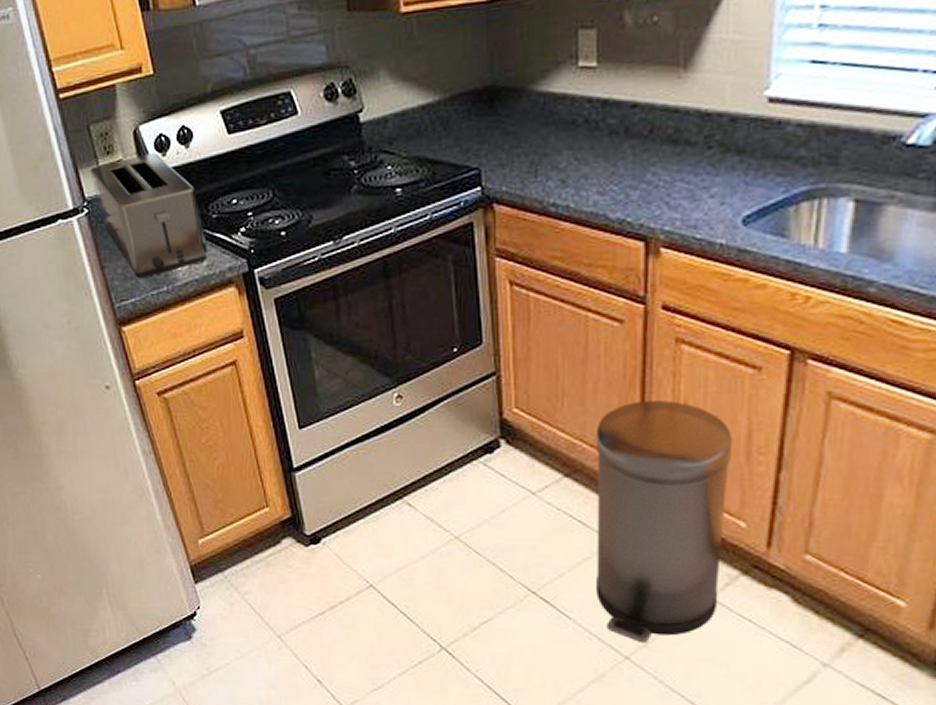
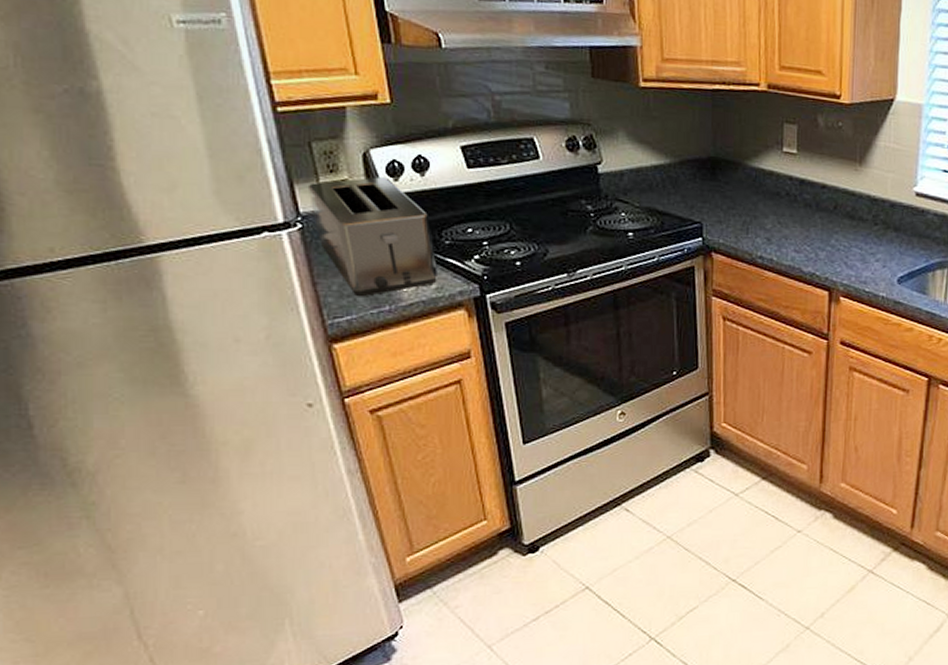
pedal bin: present [596,400,733,644] -> none [785,416,889,615]

